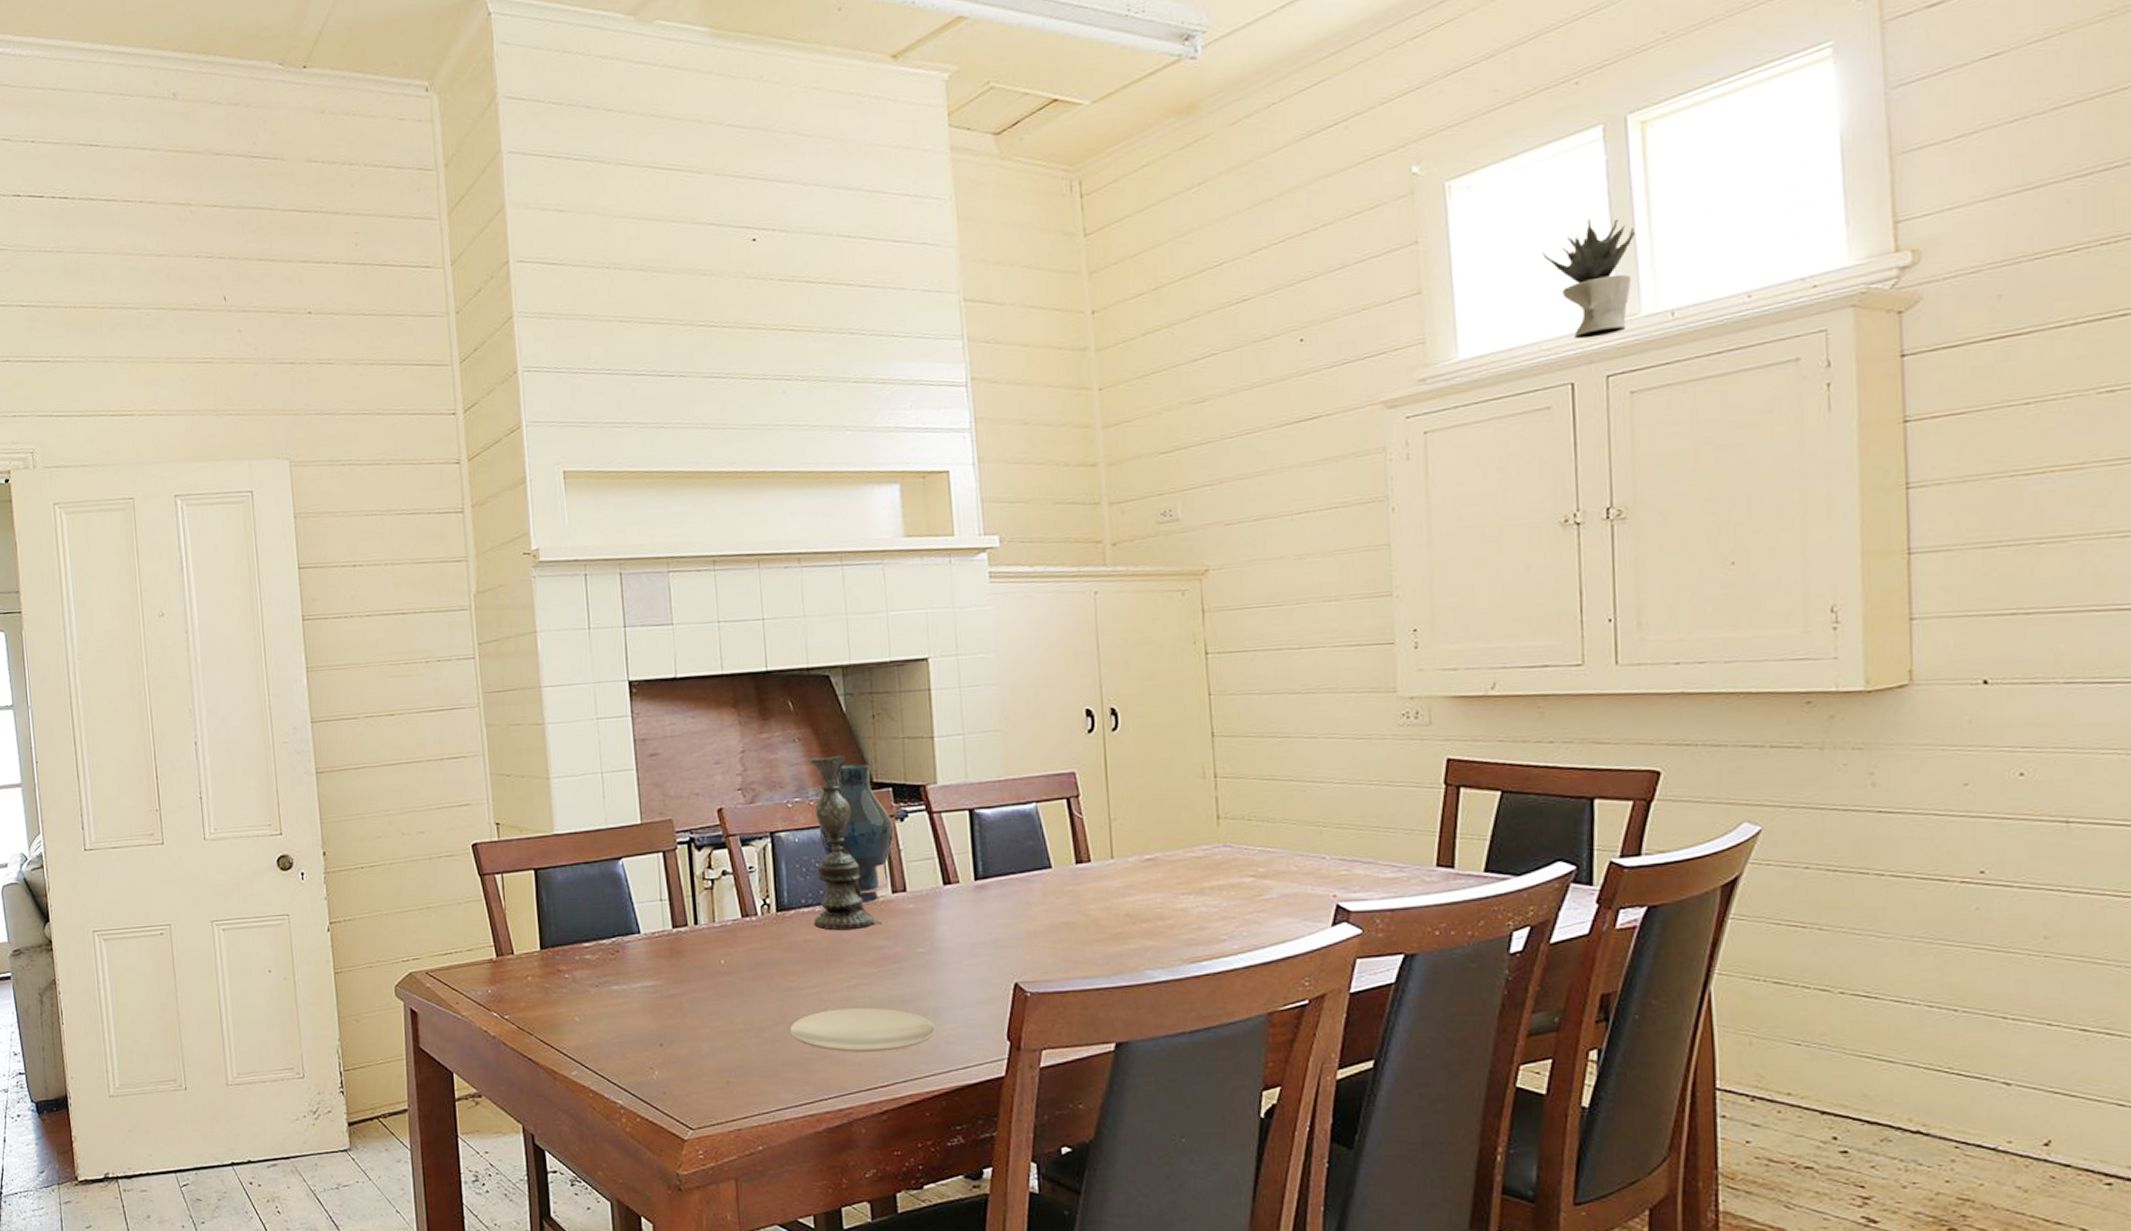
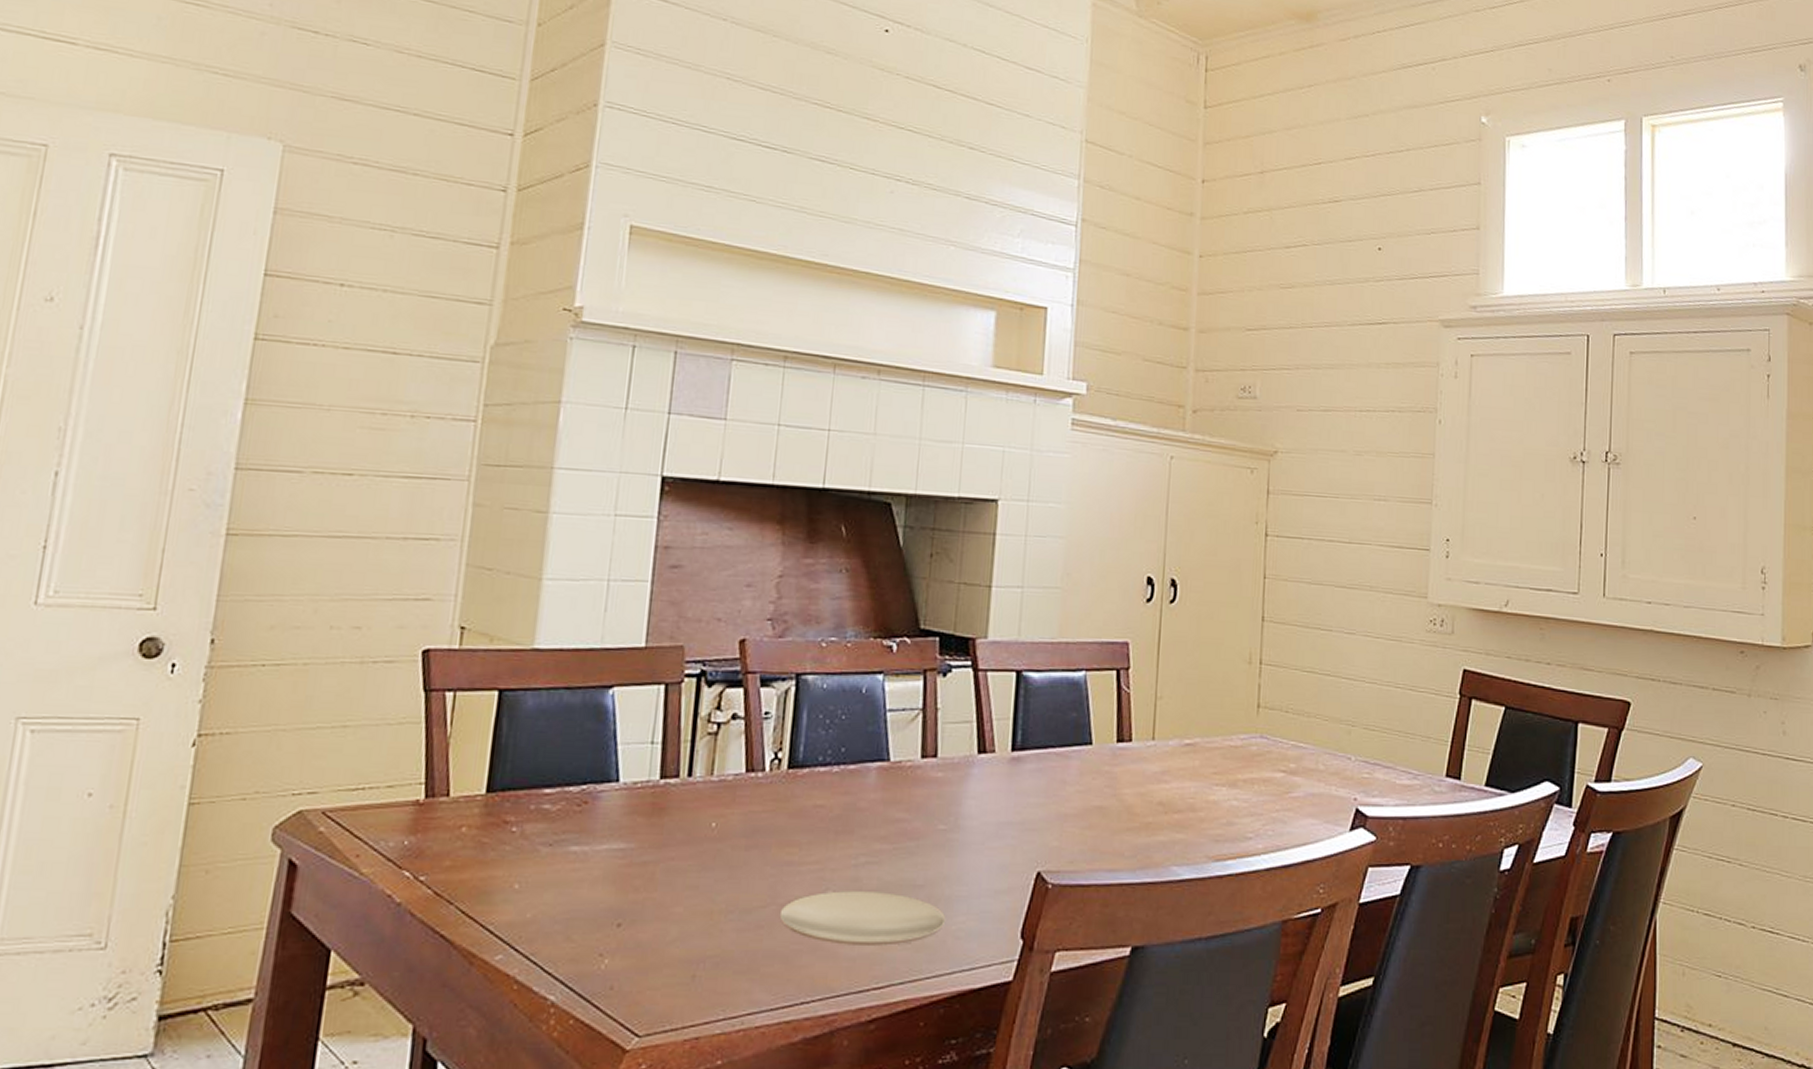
candlestick: present [809,756,883,931] -> none [828,593,906,798]
vase: present [819,764,894,903] -> none [851,605,935,766]
potted plant: present [1543,218,1635,340] -> none [1574,196,1642,300]

